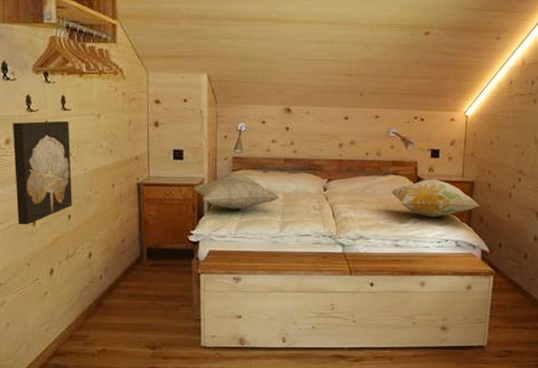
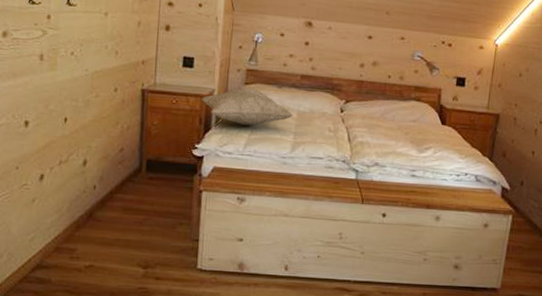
wall art: present [13,120,72,225] -> none [9,14,74,126]
decorative pillow: present [391,179,481,217] -> none [411,108,505,149]

